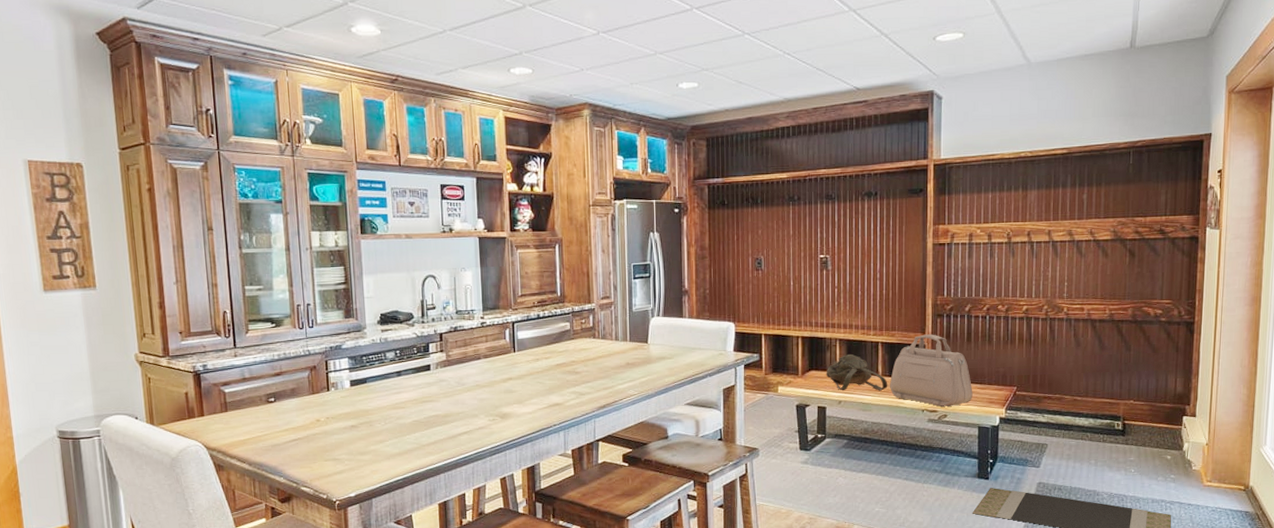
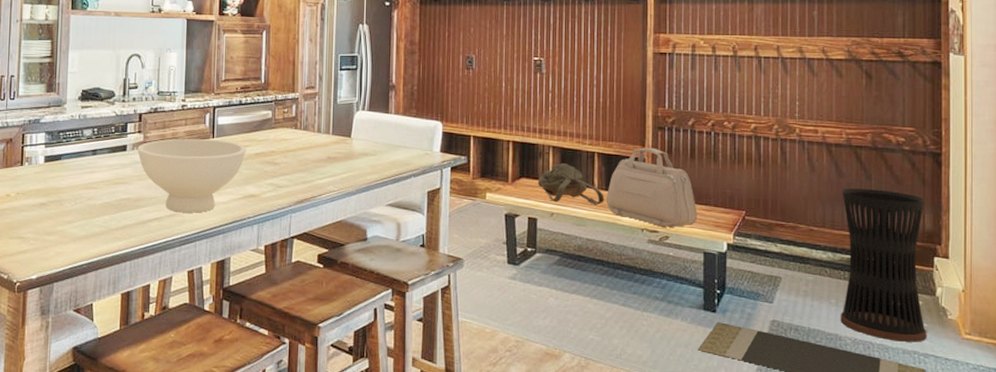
bowl: none [441,354,548,425] -> present [137,138,246,213]
umbrella stand: none [1098,359,1178,493] -> present [840,188,927,342]

